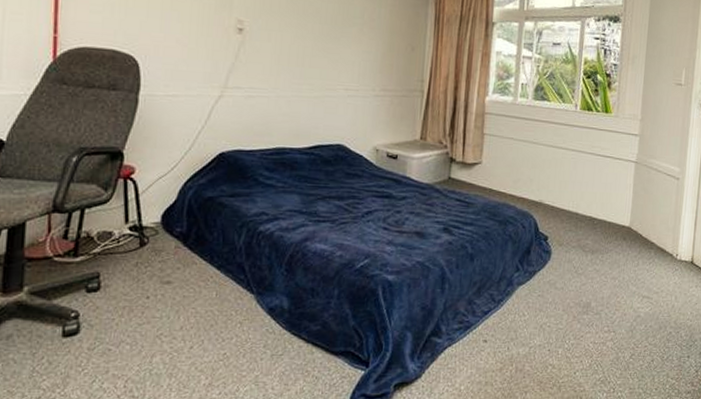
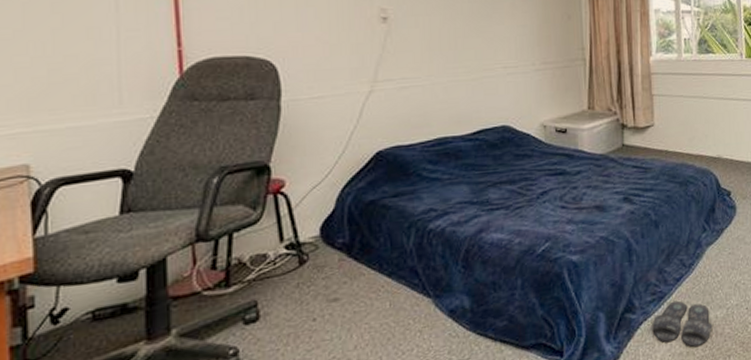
slippers: none [455,332,514,379] -> present [652,300,713,348]

